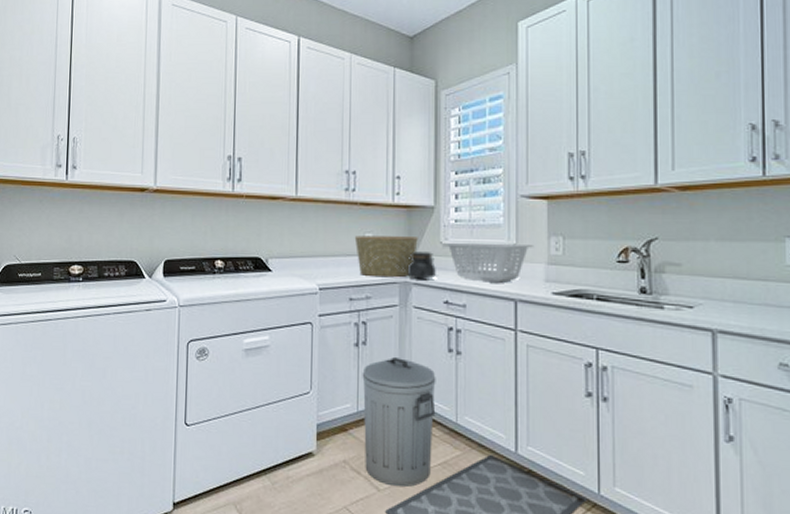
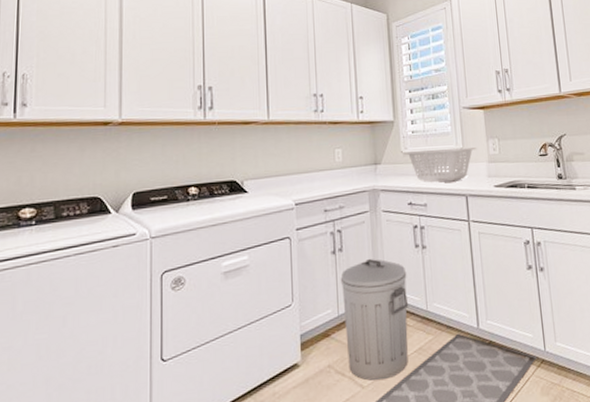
basket: present [354,236,418,278] -> none [325,148,382,188]
jar: present [407,252,436,280] -> none [374,161,400,187]

